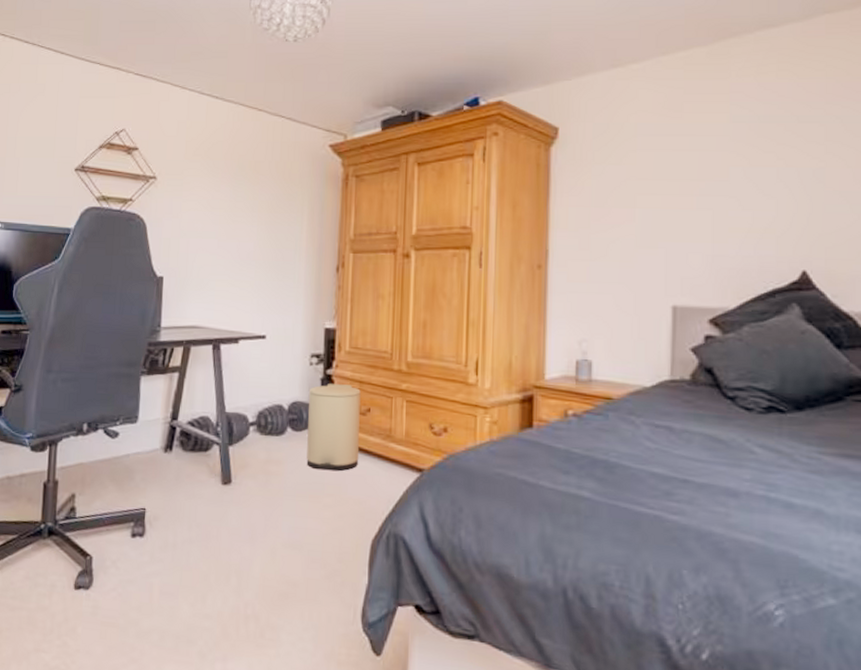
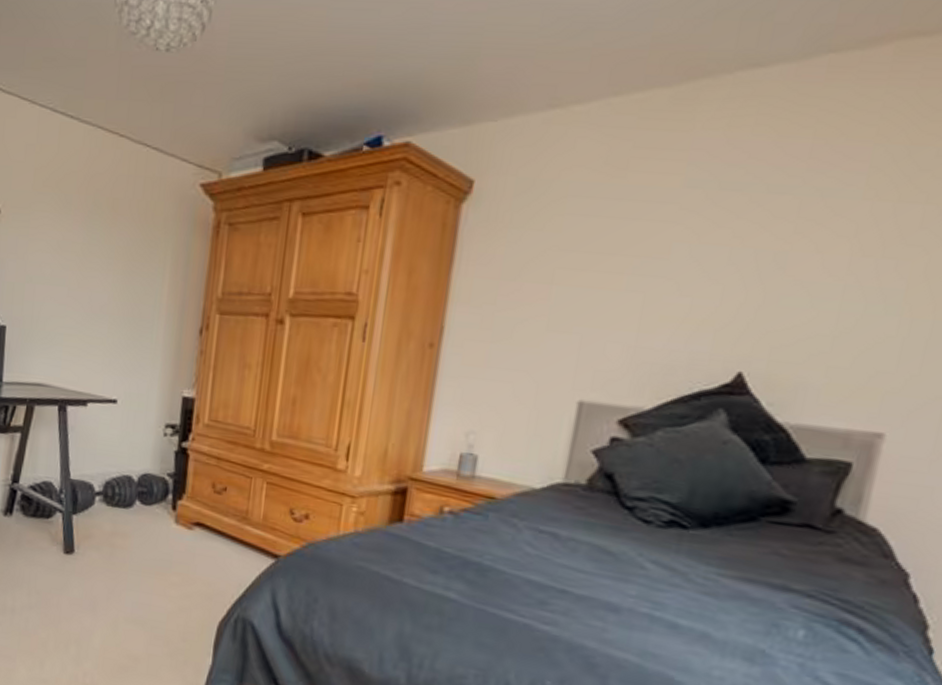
pedal bin: present [306,384,361,471] -> none [154,457,218,550]

